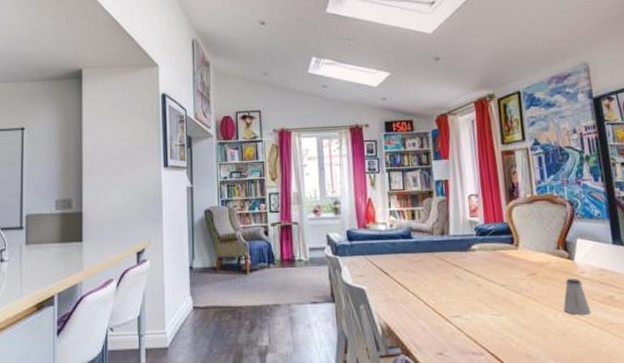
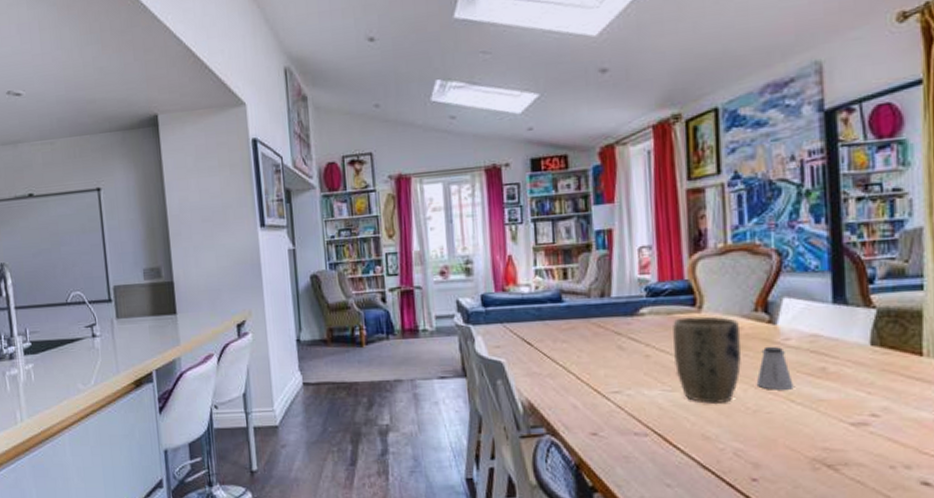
plant pot: none [497,252,551,326] -> present [673,315,742,404]

